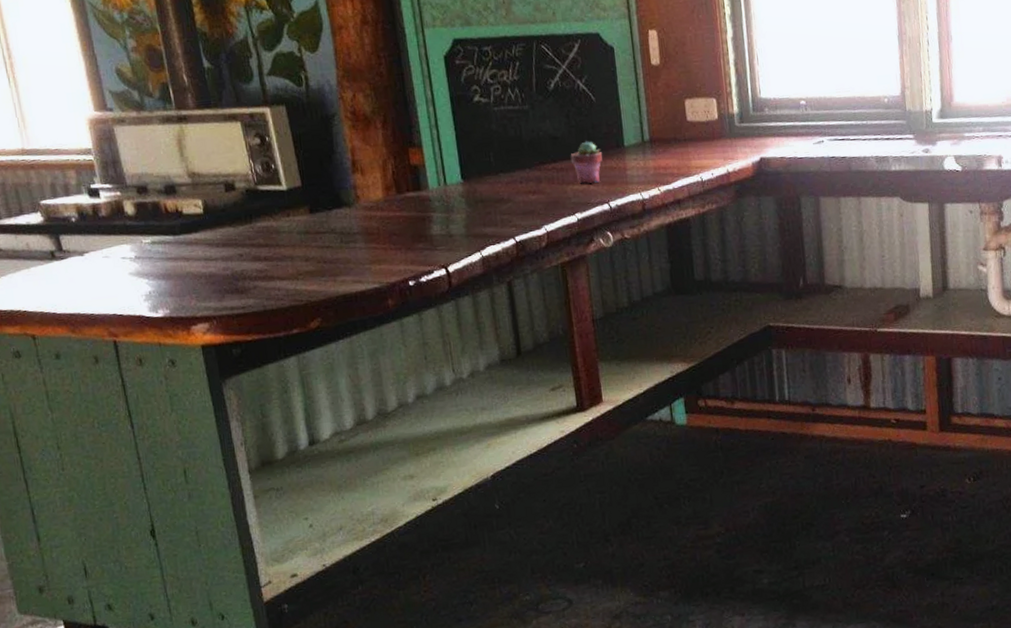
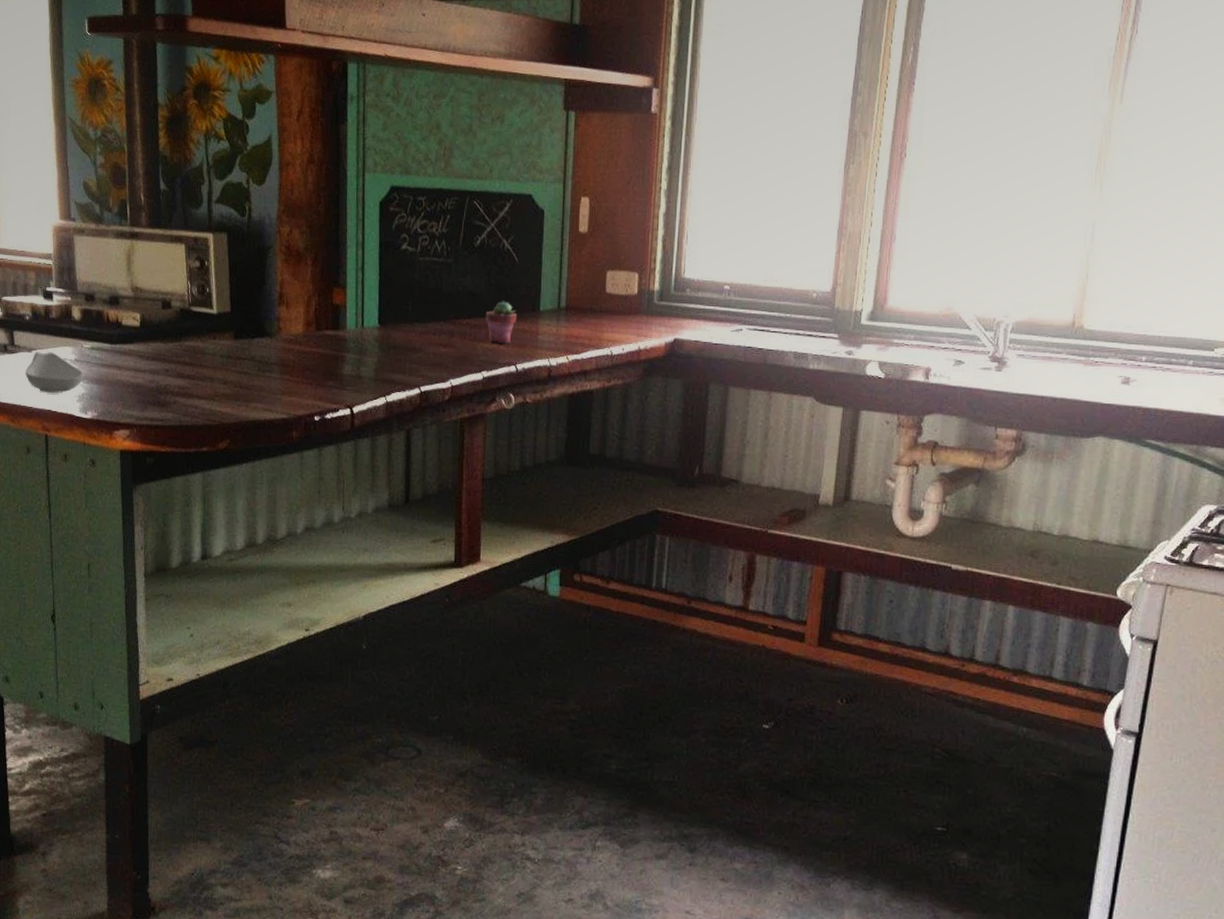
spoon rest: none [80,252,149,297] -> present [25,352,85,393]

